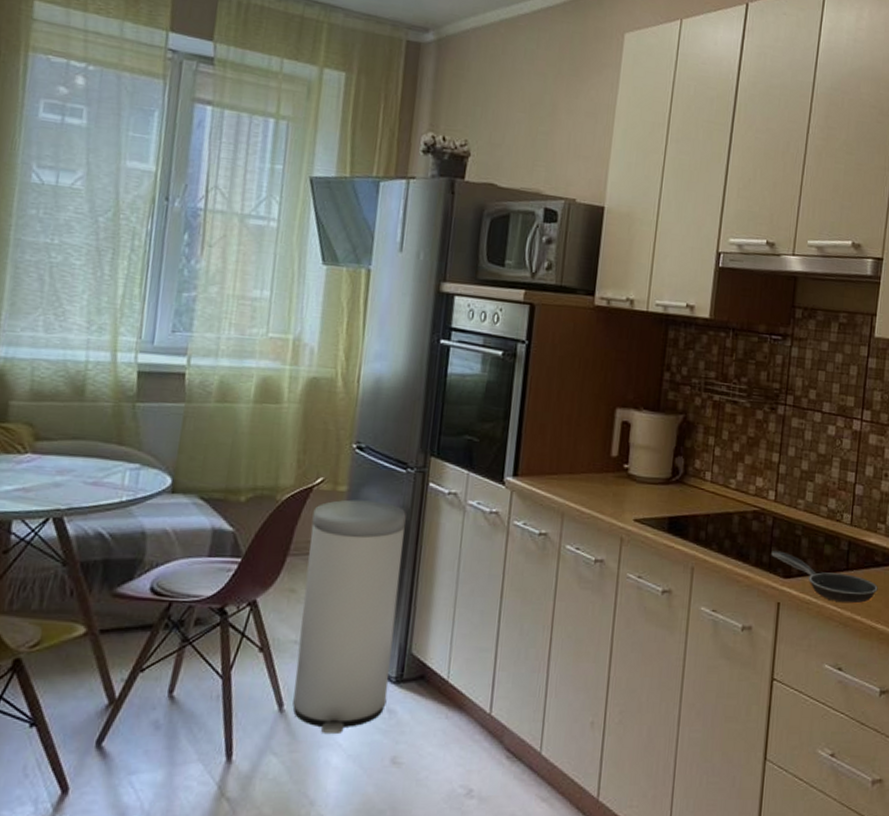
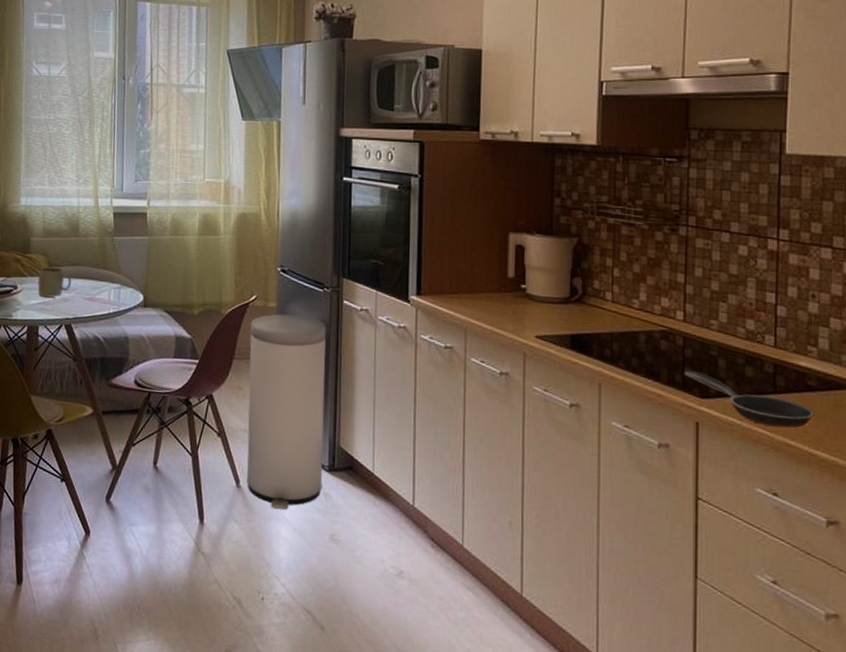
mug: none [15,440,69,482] -> present [38,266,72,298]

